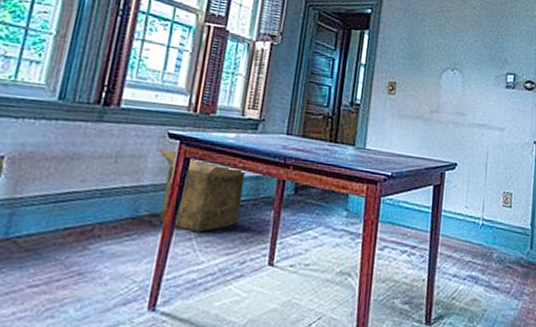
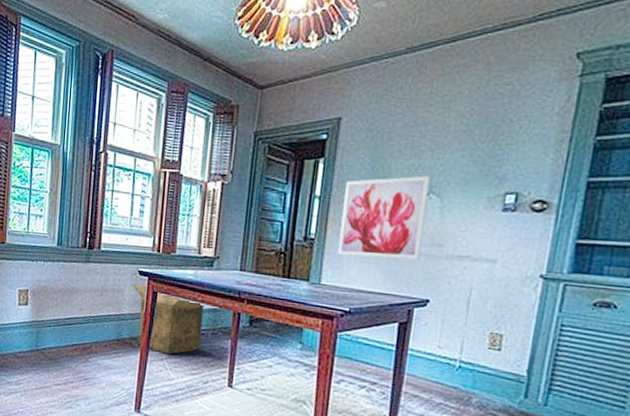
wall art: none [381,52,454,127] -> present [337,175,430,260]

